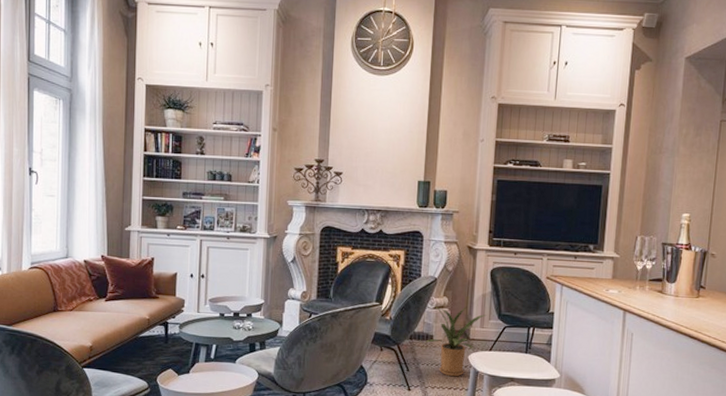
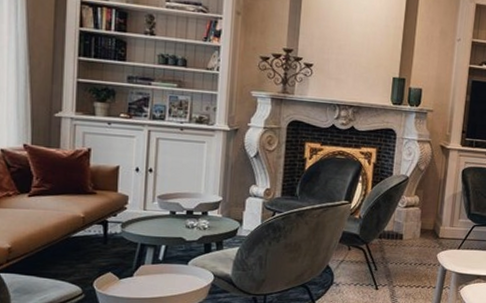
house plant: present [424,306,487,377] -> none [394,205,457,275]

